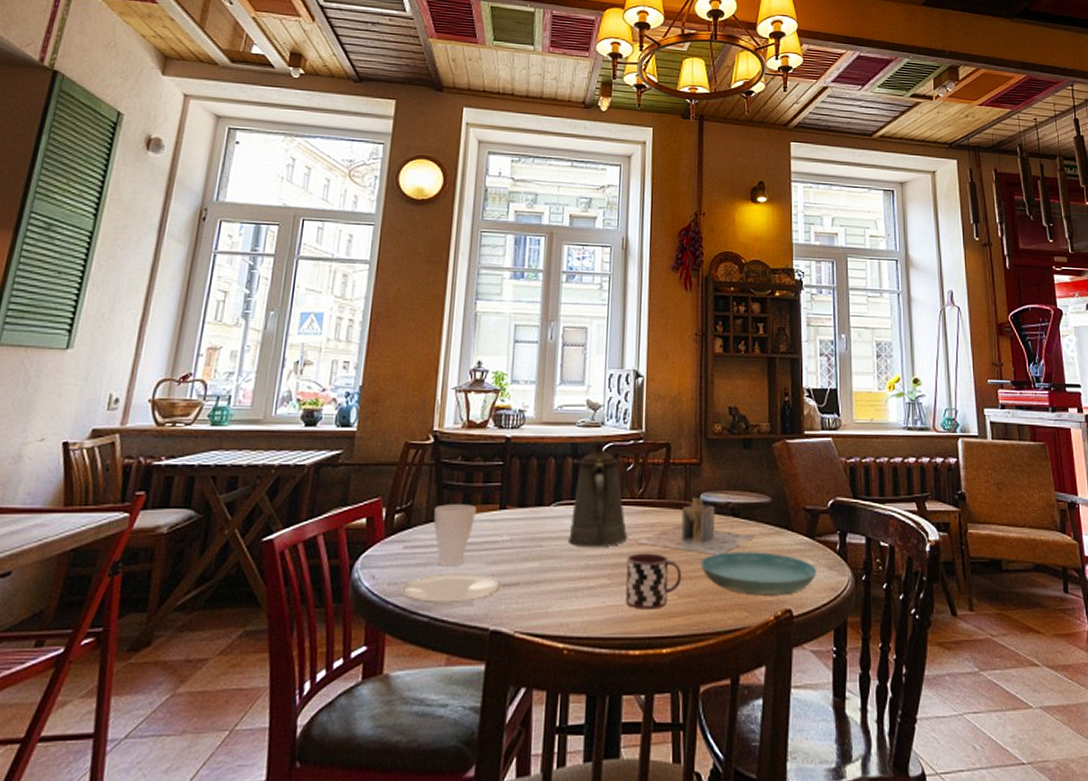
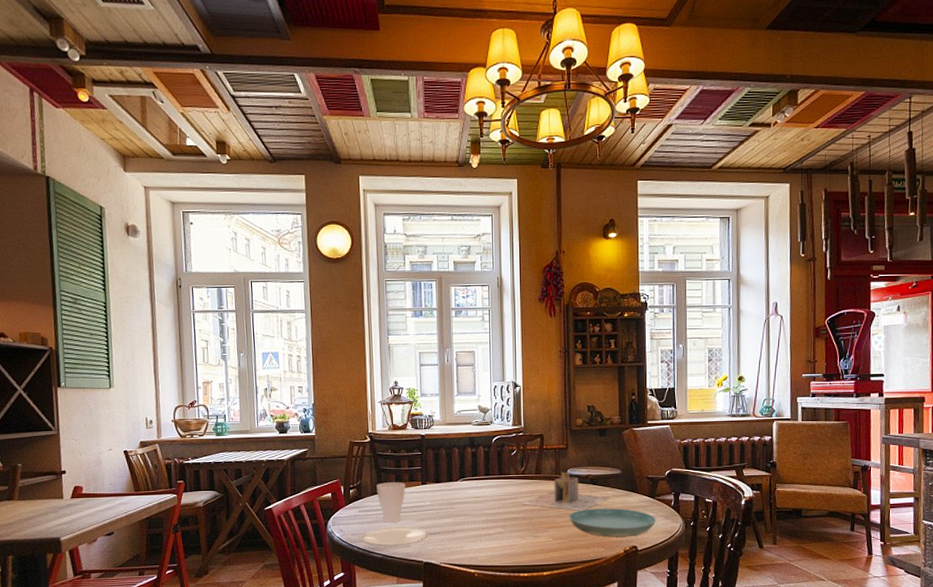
coffee pot: present [568,437,628,548] -> none [472,432,515,508]
cup: present [625,553,682,610] -> none [515,511,556,548]

